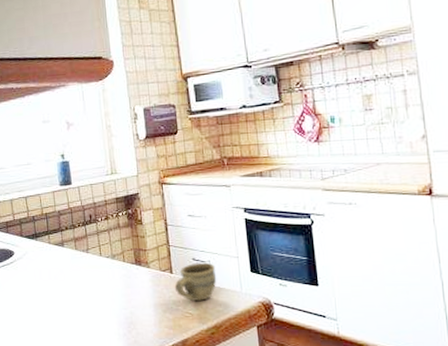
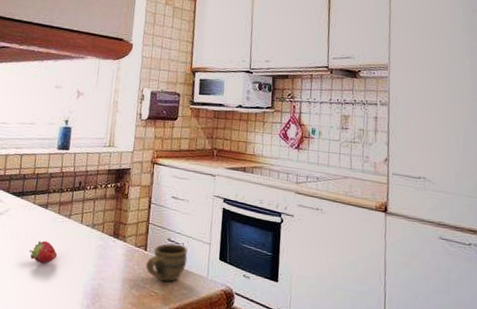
fruit: none [55,278,84,301] -> present [29,240,58,264]

